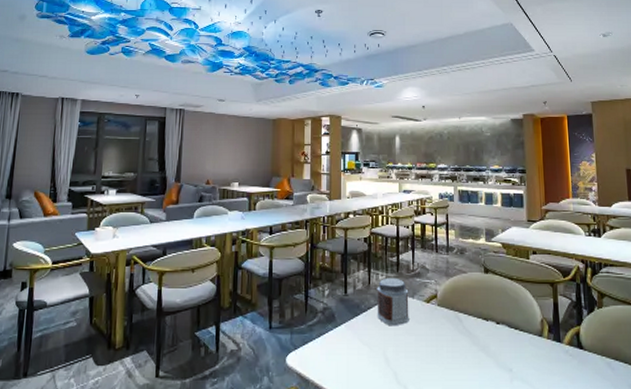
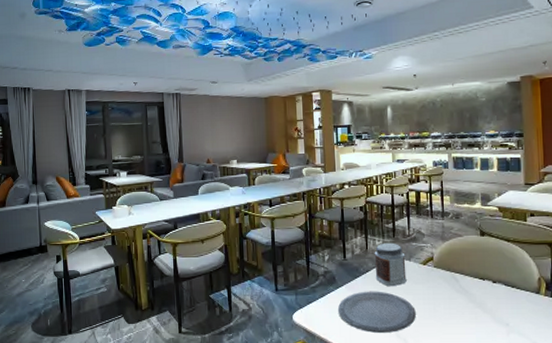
plate: none [336,330,418,378] -> present [338,291,416,333]

